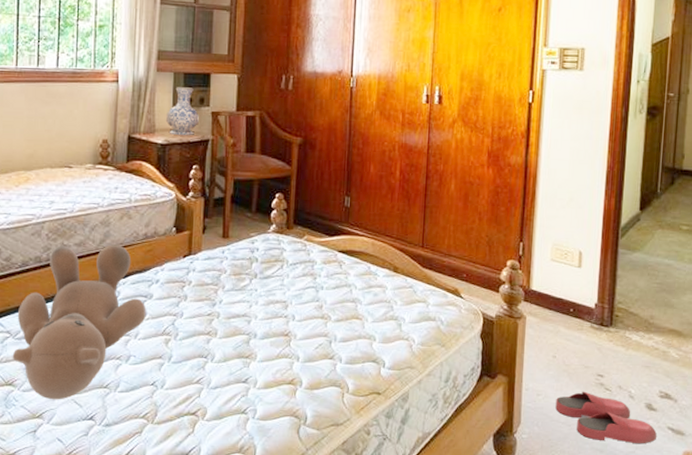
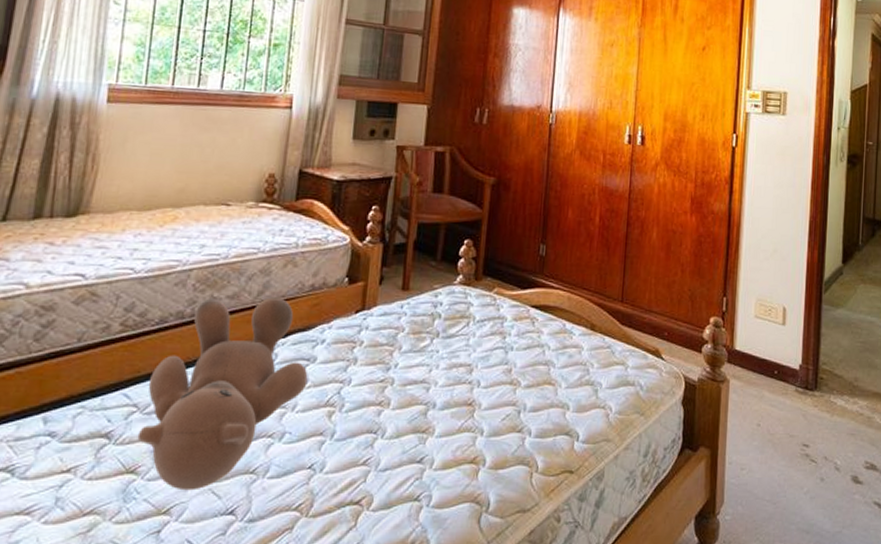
vase: present [165,87,199,136] -> none [343,116,382,172]
slippers: present [555,391,657,444] -> none [760,463,863,523]

